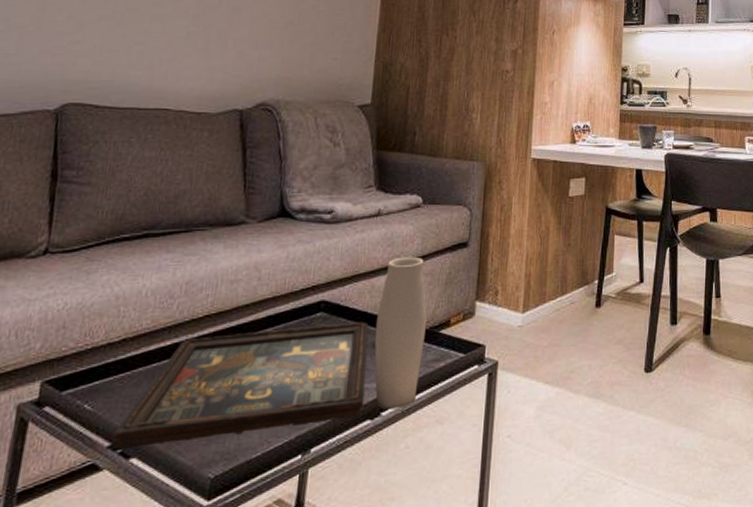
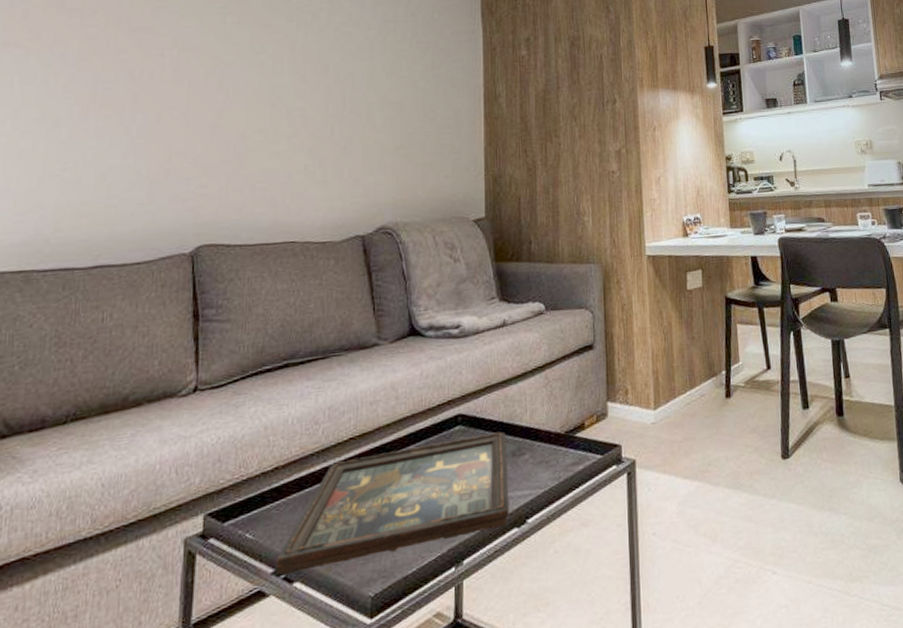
vase: present [374,257,427,409] -> none [512,363,562,516]

